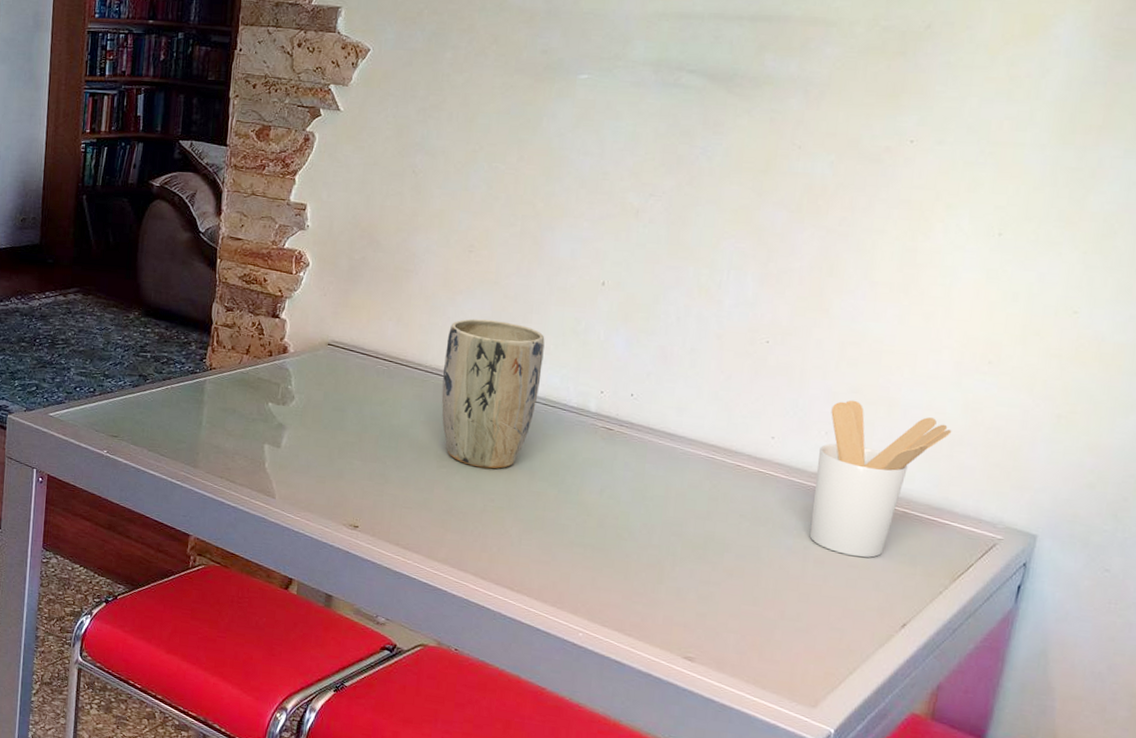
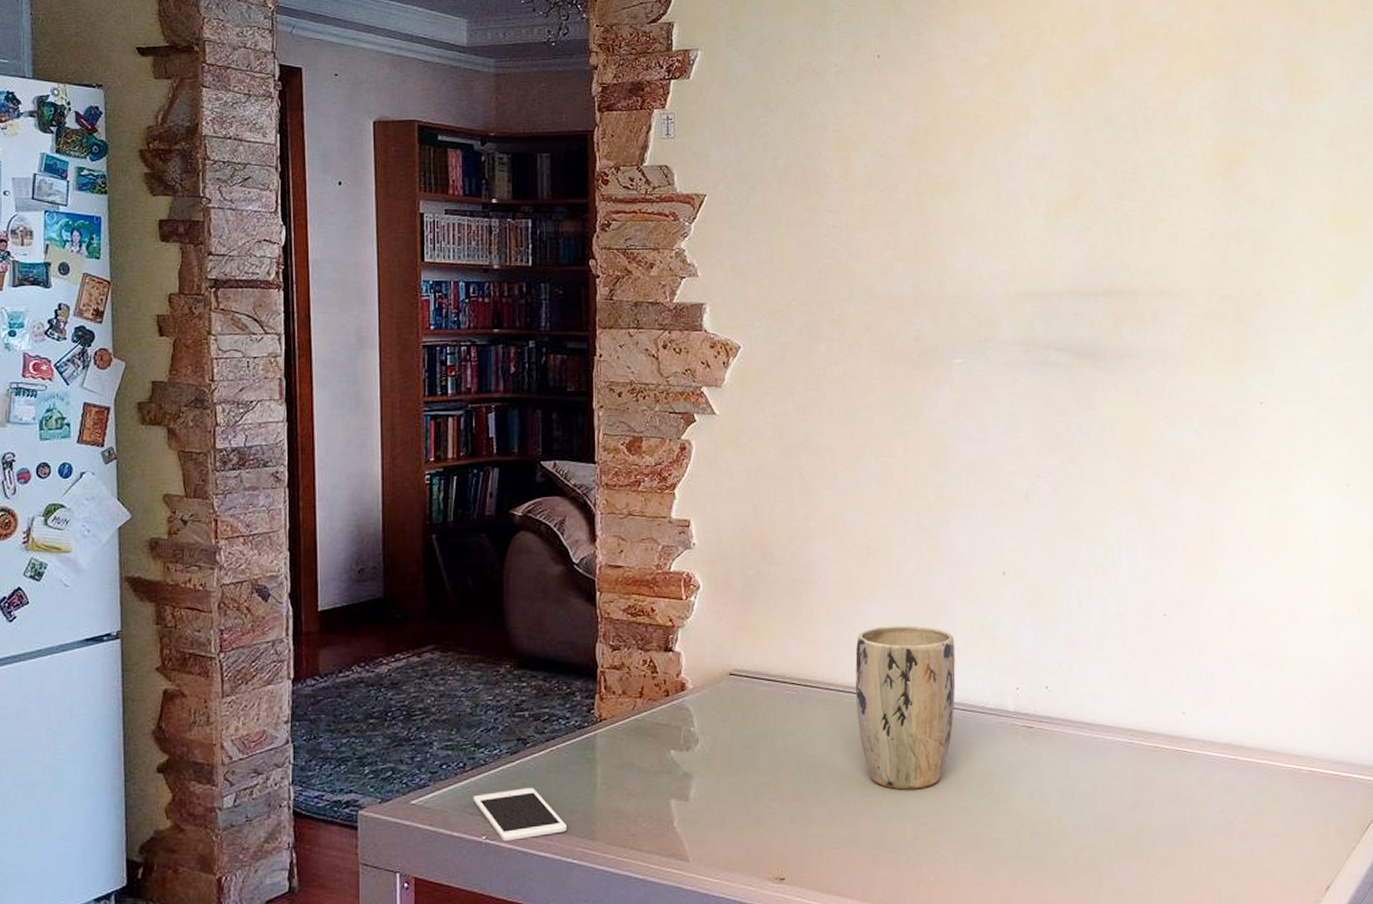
cell phone: none [99,416,174,458] -> present [473,788,566,842]
utensil holder: present [809,400,952,558] -> none [1227,663,1338,825]

